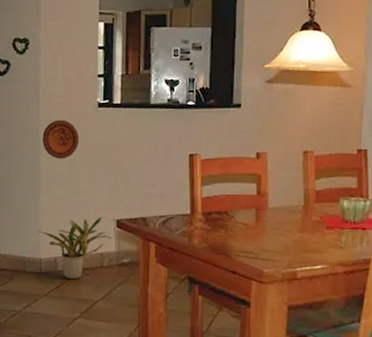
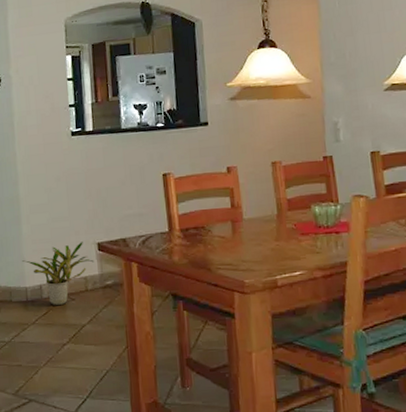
decorative plate: present [42,119,79,159] -> none [20,150,55,189]

